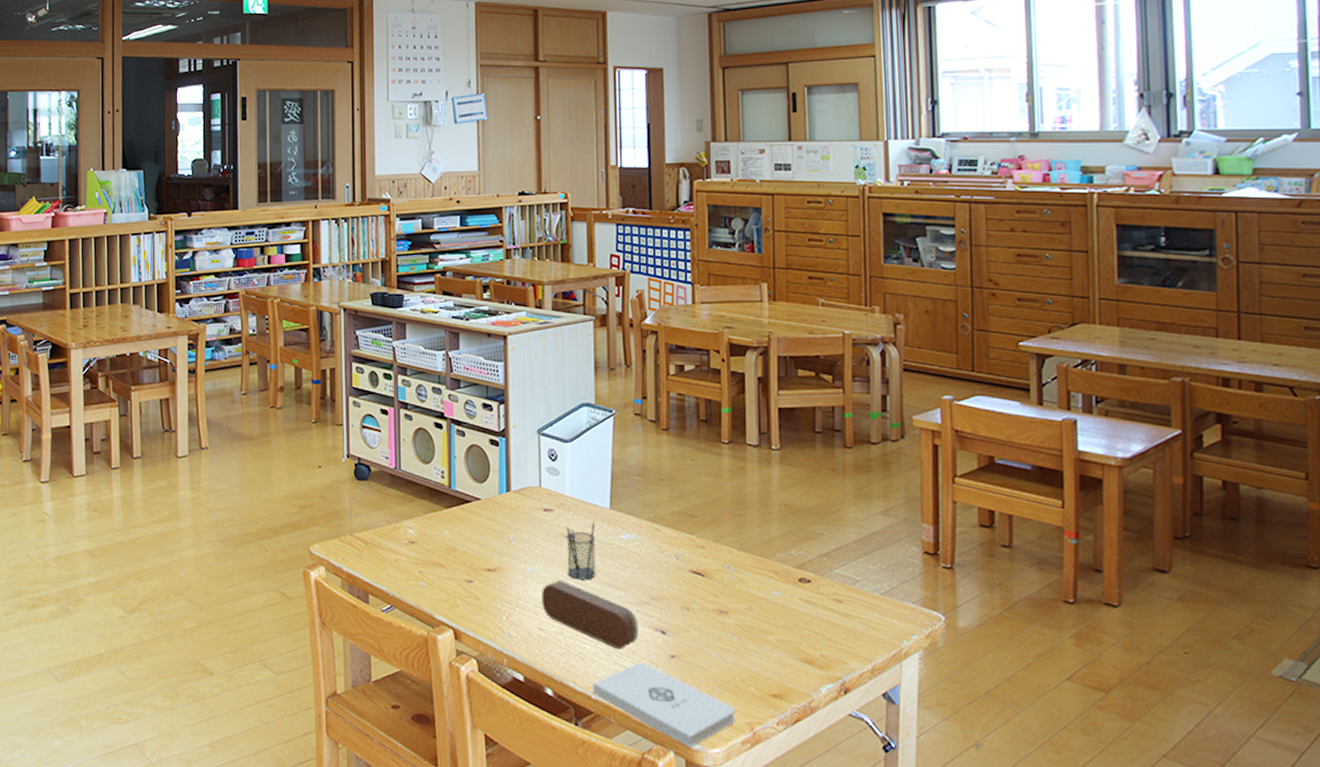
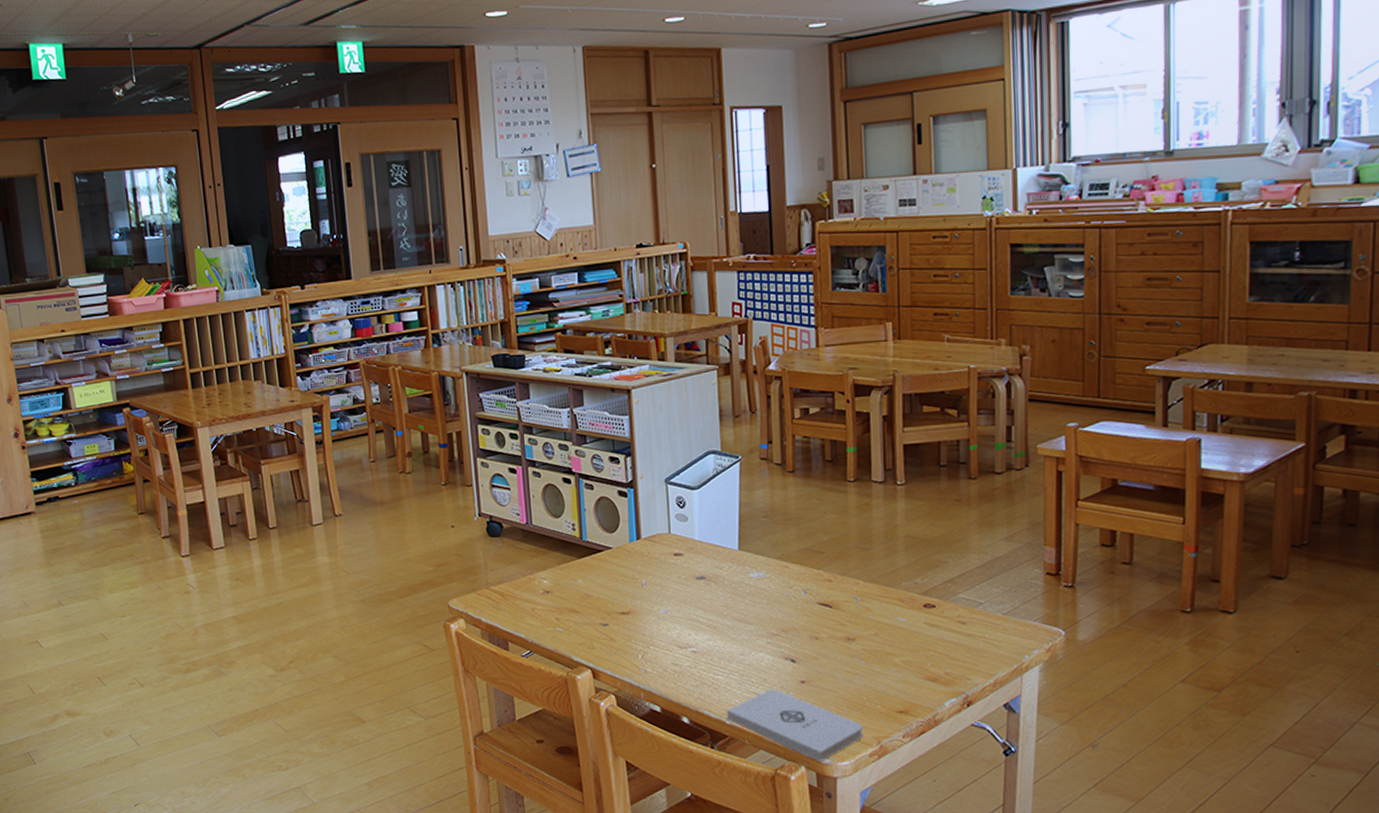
pencil case: present [542,580,639,650] -> none [675,619,770,679]
pencil holder: present [566,520,596,580] -> none [697,561,727,617]

